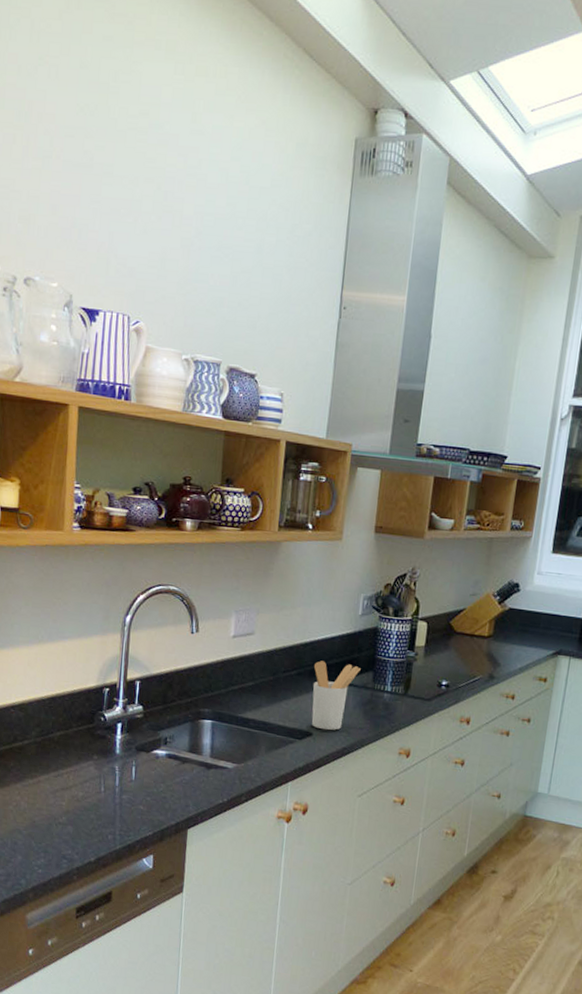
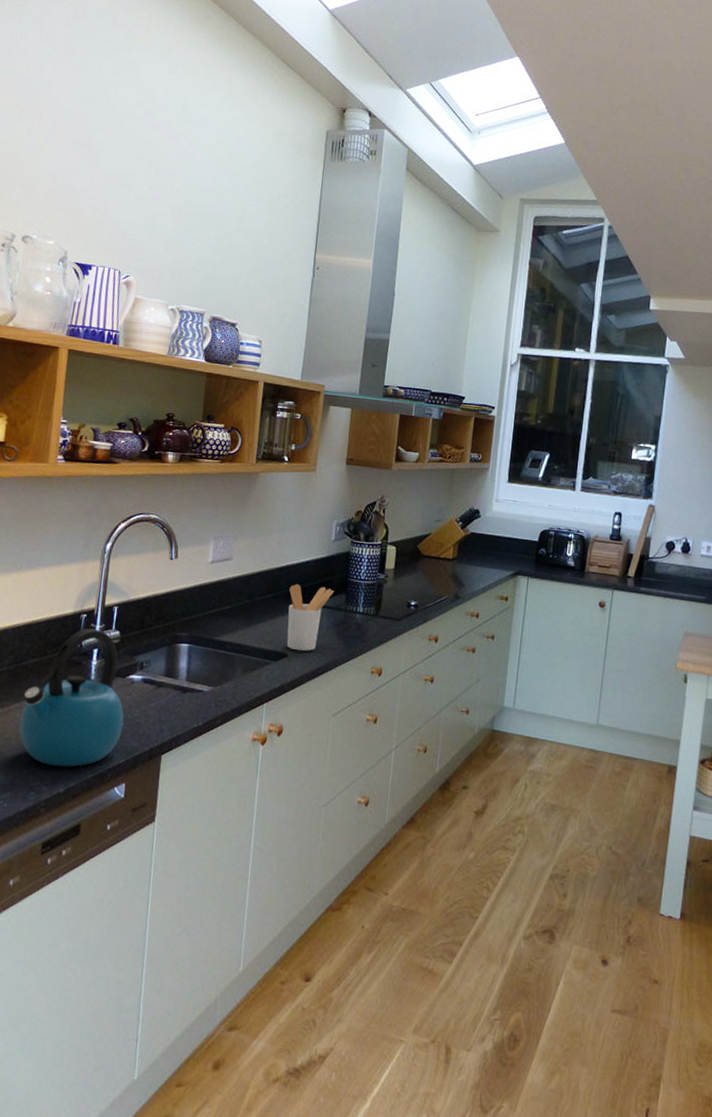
kettle: none [49,702,150,838] -> present [19,628,124,767]

